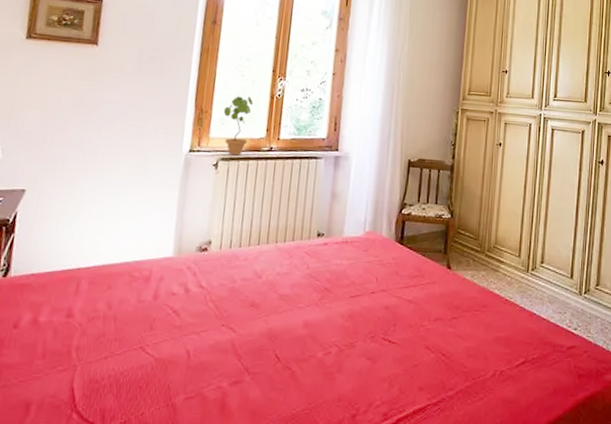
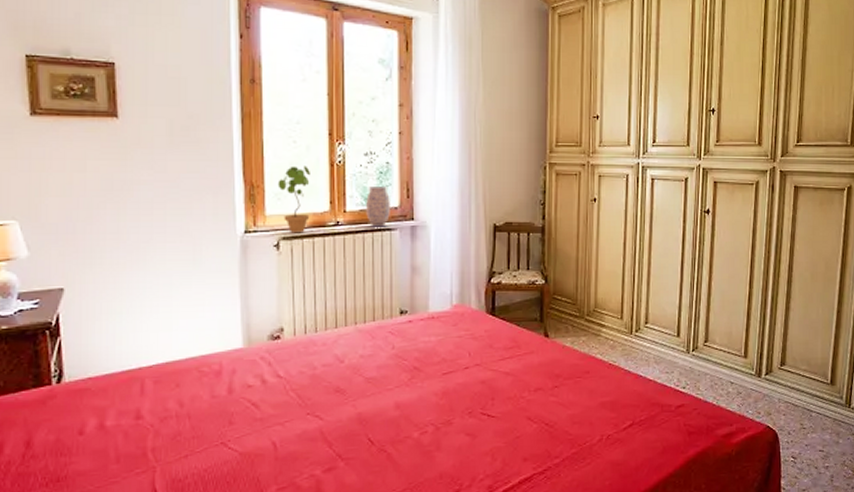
vase: none [297,119,319,156] -> present [366,187,390,227]

